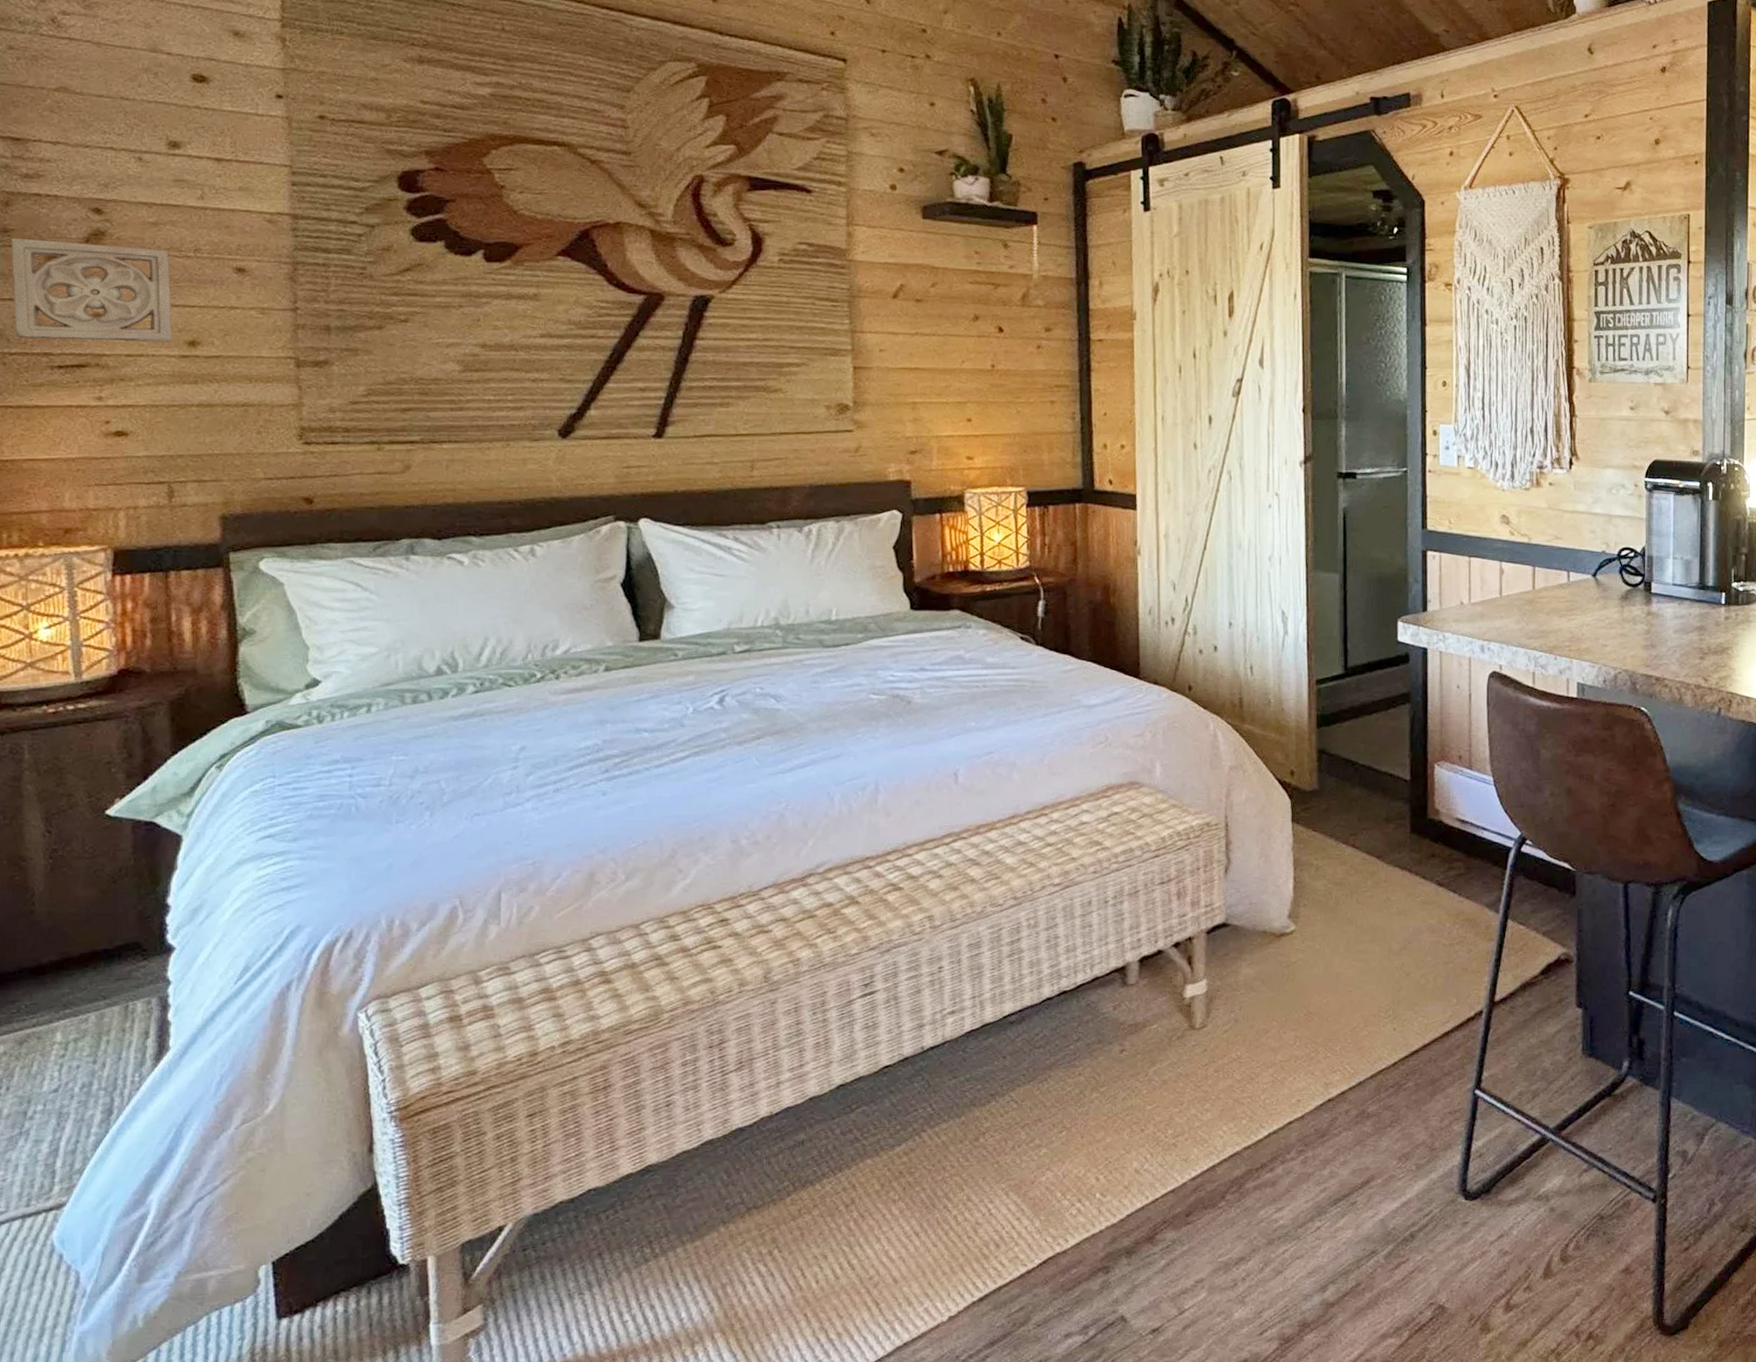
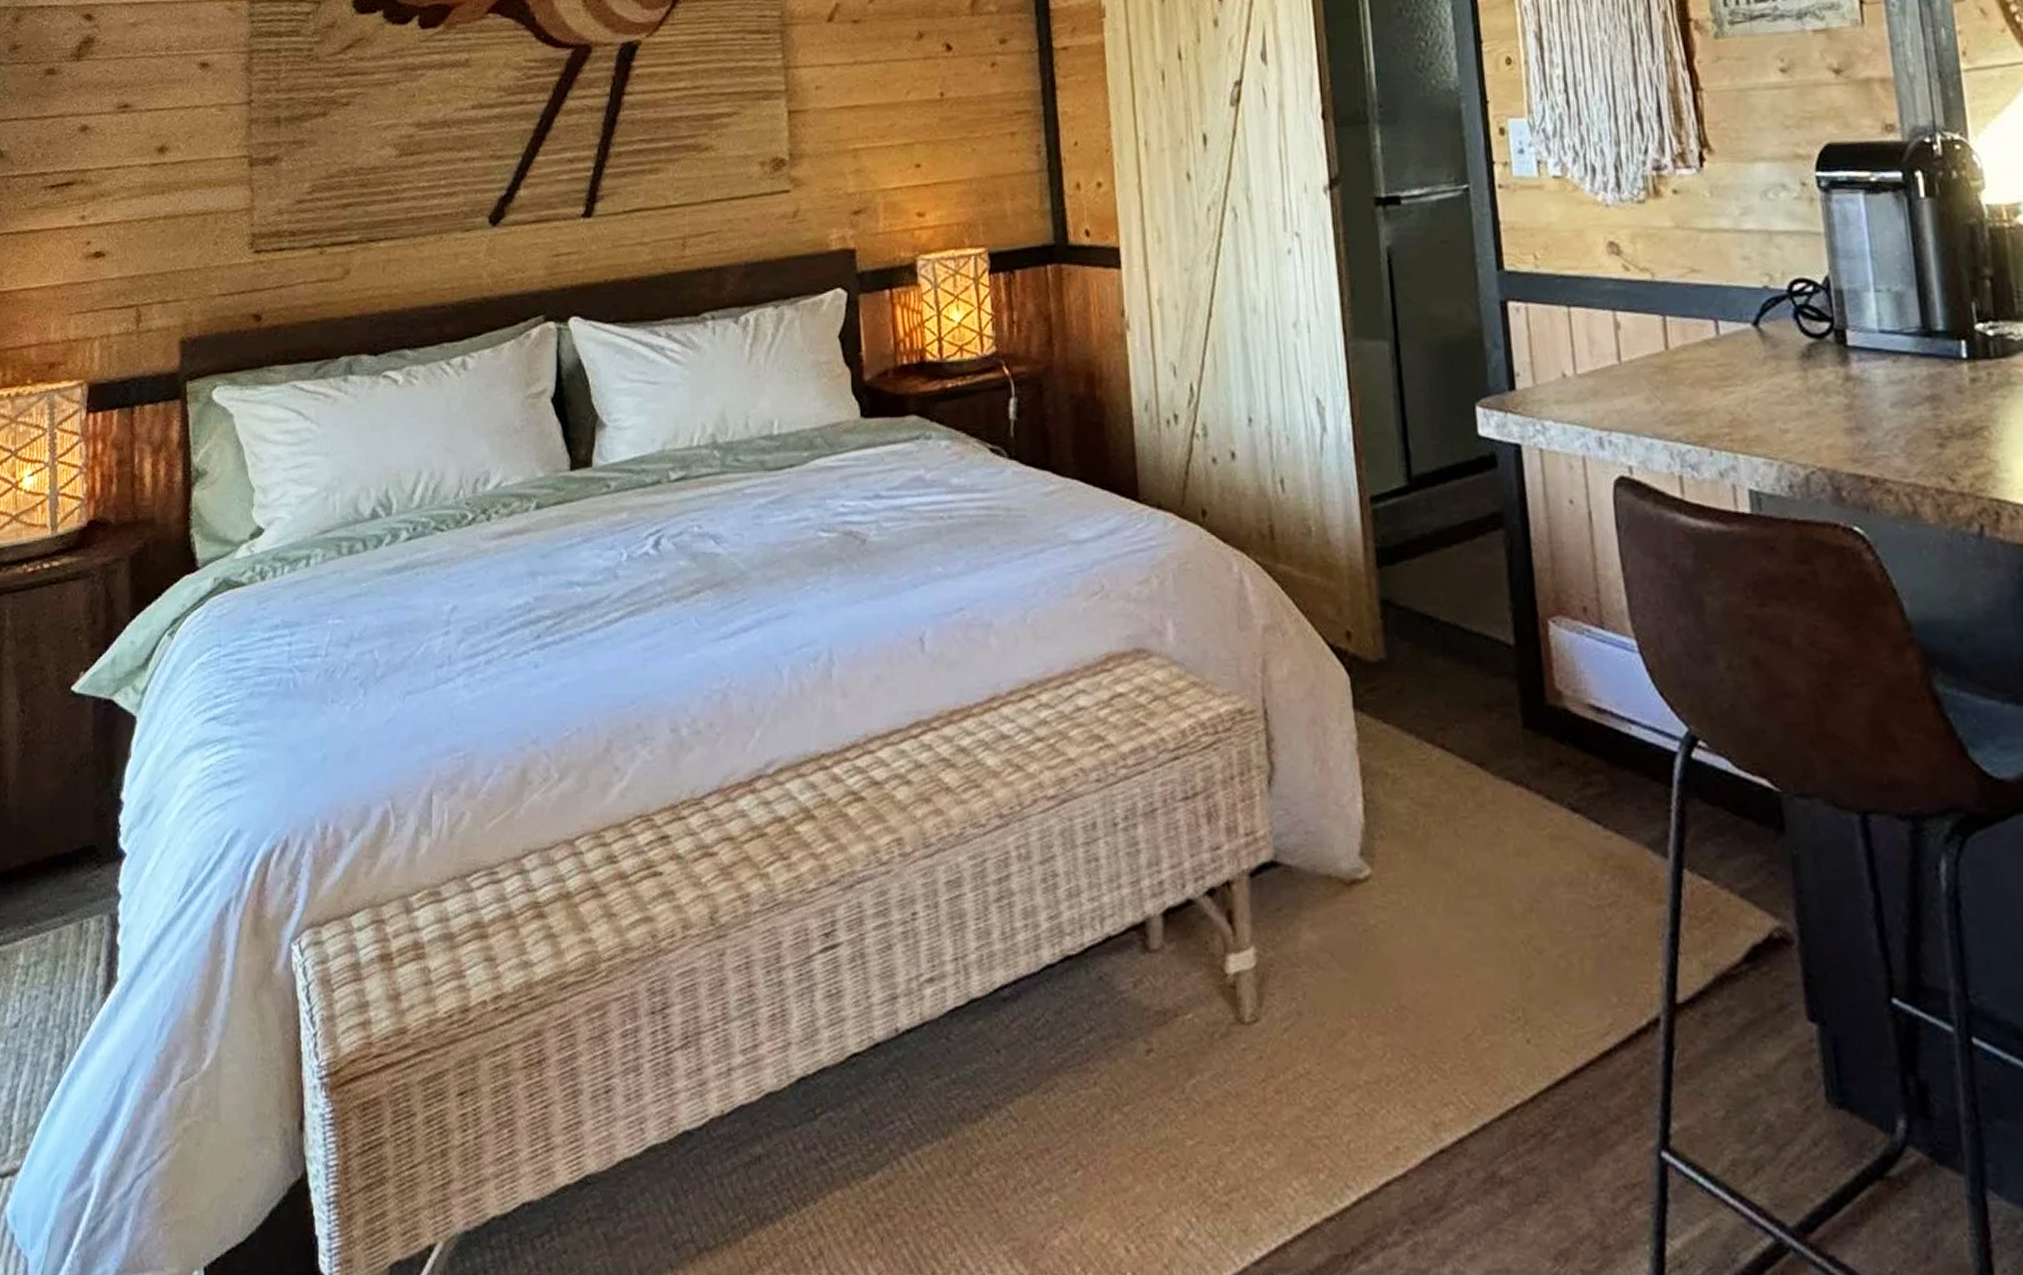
wall ornament: present [11,238,173,343] -> none [18,50,146,160]

